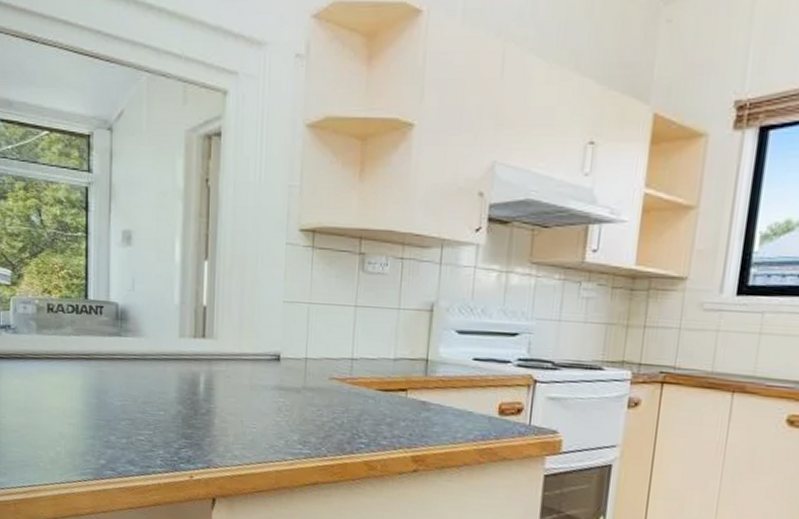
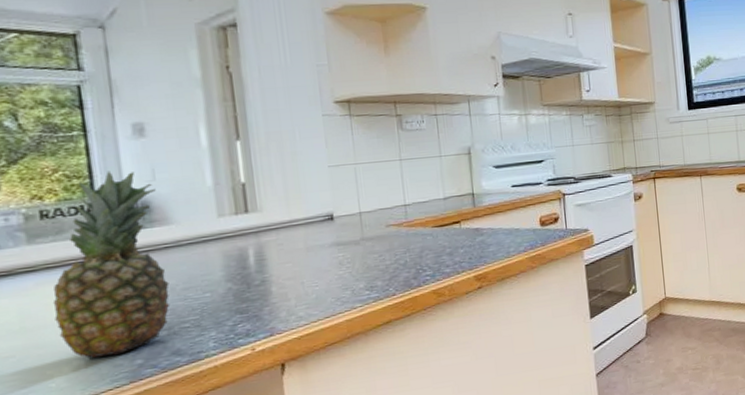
fruit: none [48,275,133,451] -> present [52,171,171,358]

